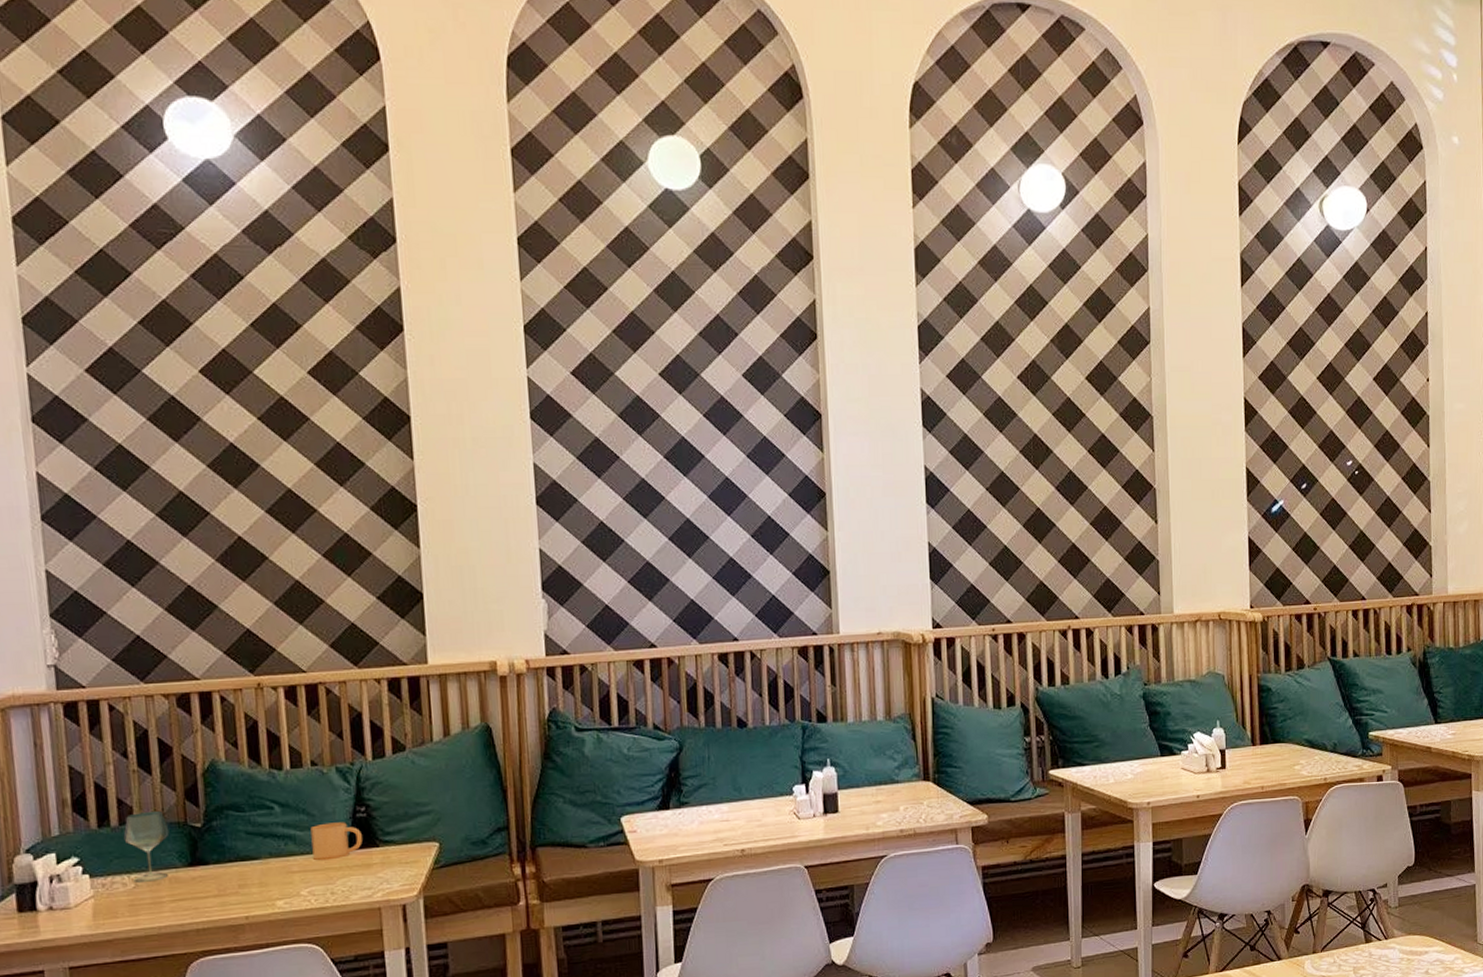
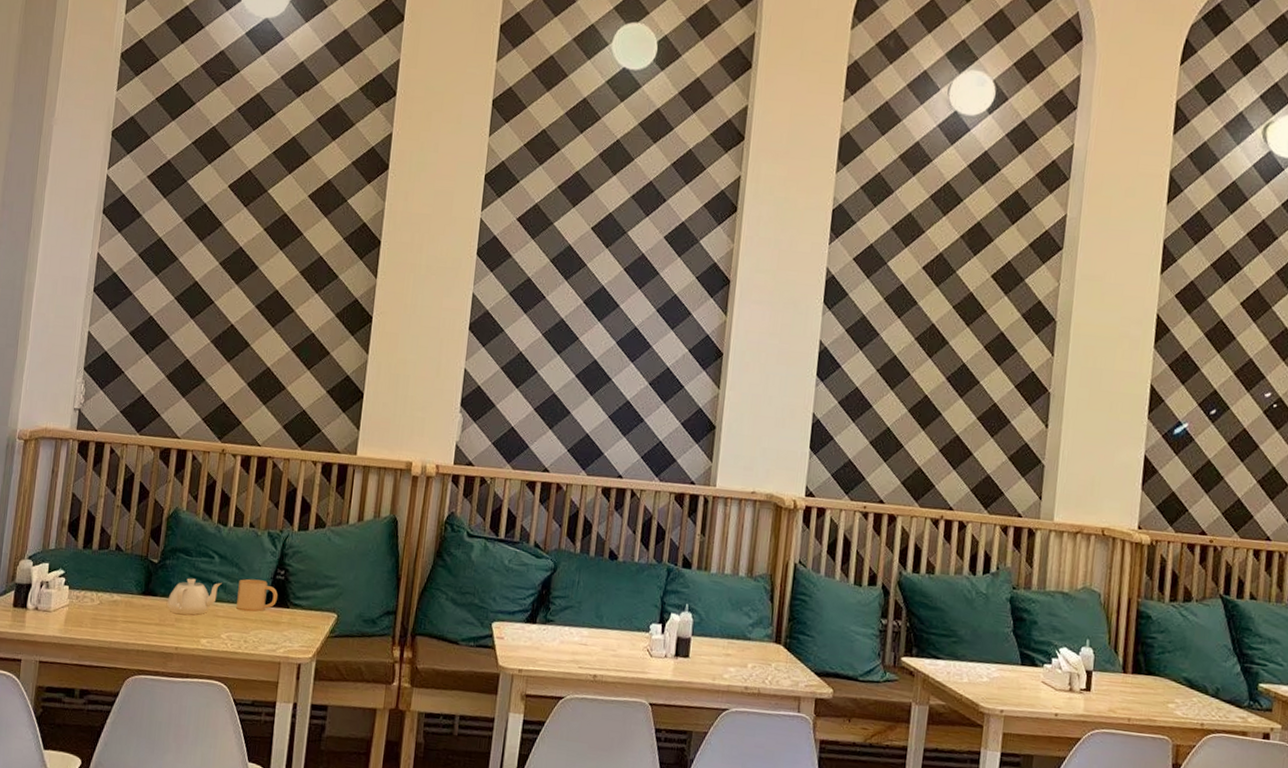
wine glass: present [123,810,170,884] -> none [99,541,134,602]
teapot: none [222,834,289,880] -> present [166,578,222,616]

